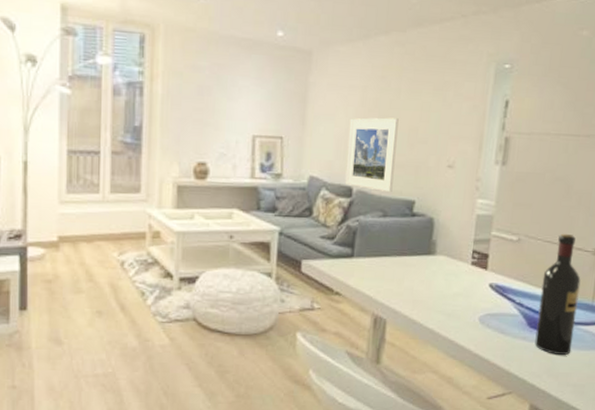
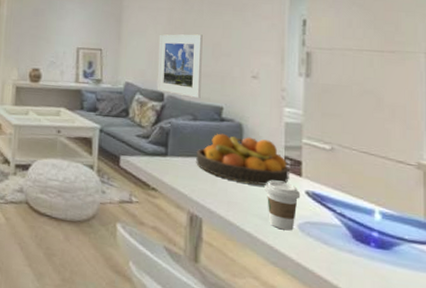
fruit bowl: none [383,229,476,282] -> present [196,133,289,186]
coffee cup: none [450,276,485,324] -> present [264,181,301,231]
wine bottle: present [534,233,581,355] -> none [363,145,408,275]

